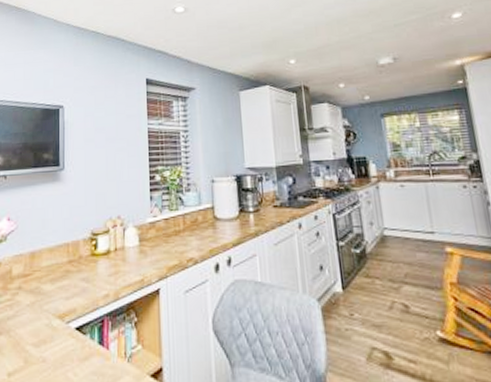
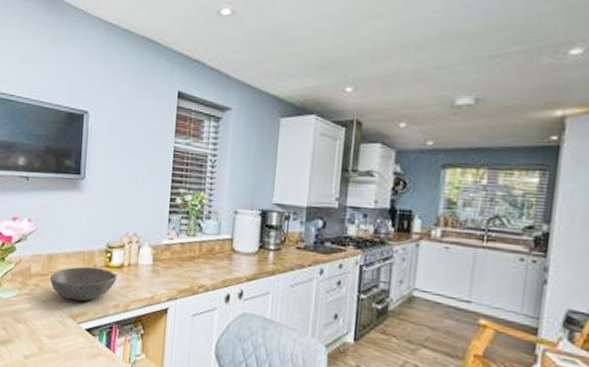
bowl: none [34,258,104,298] -> present [50,267,117,302]

